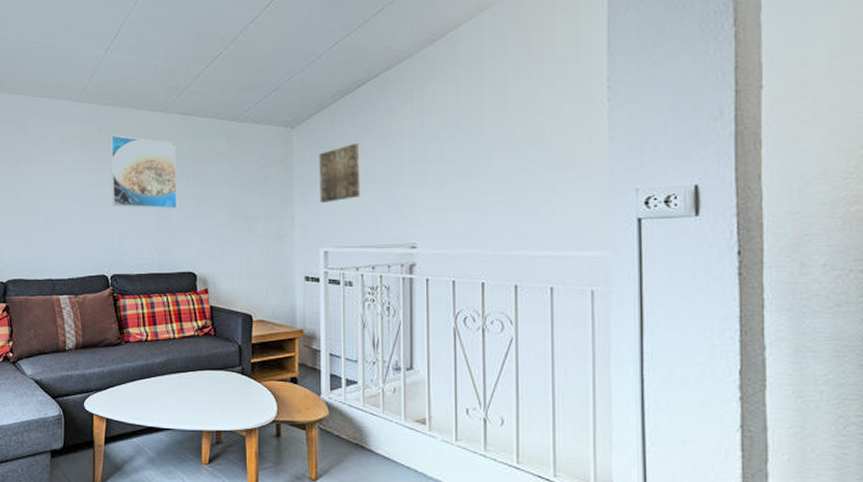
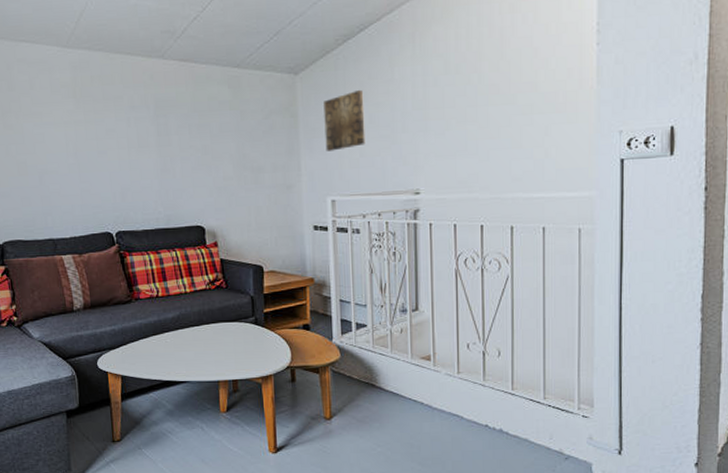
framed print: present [110,135,178,209] -> none [104,84,182,162]

